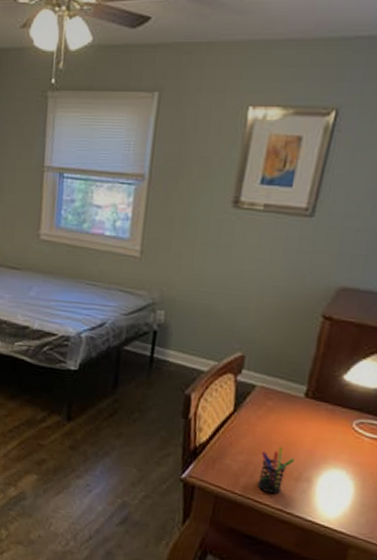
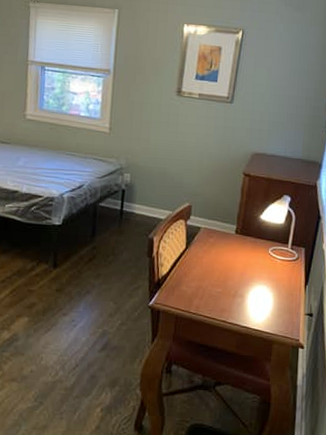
pen holder: present [257,447,294,494] -> none [206,272,231,309]

